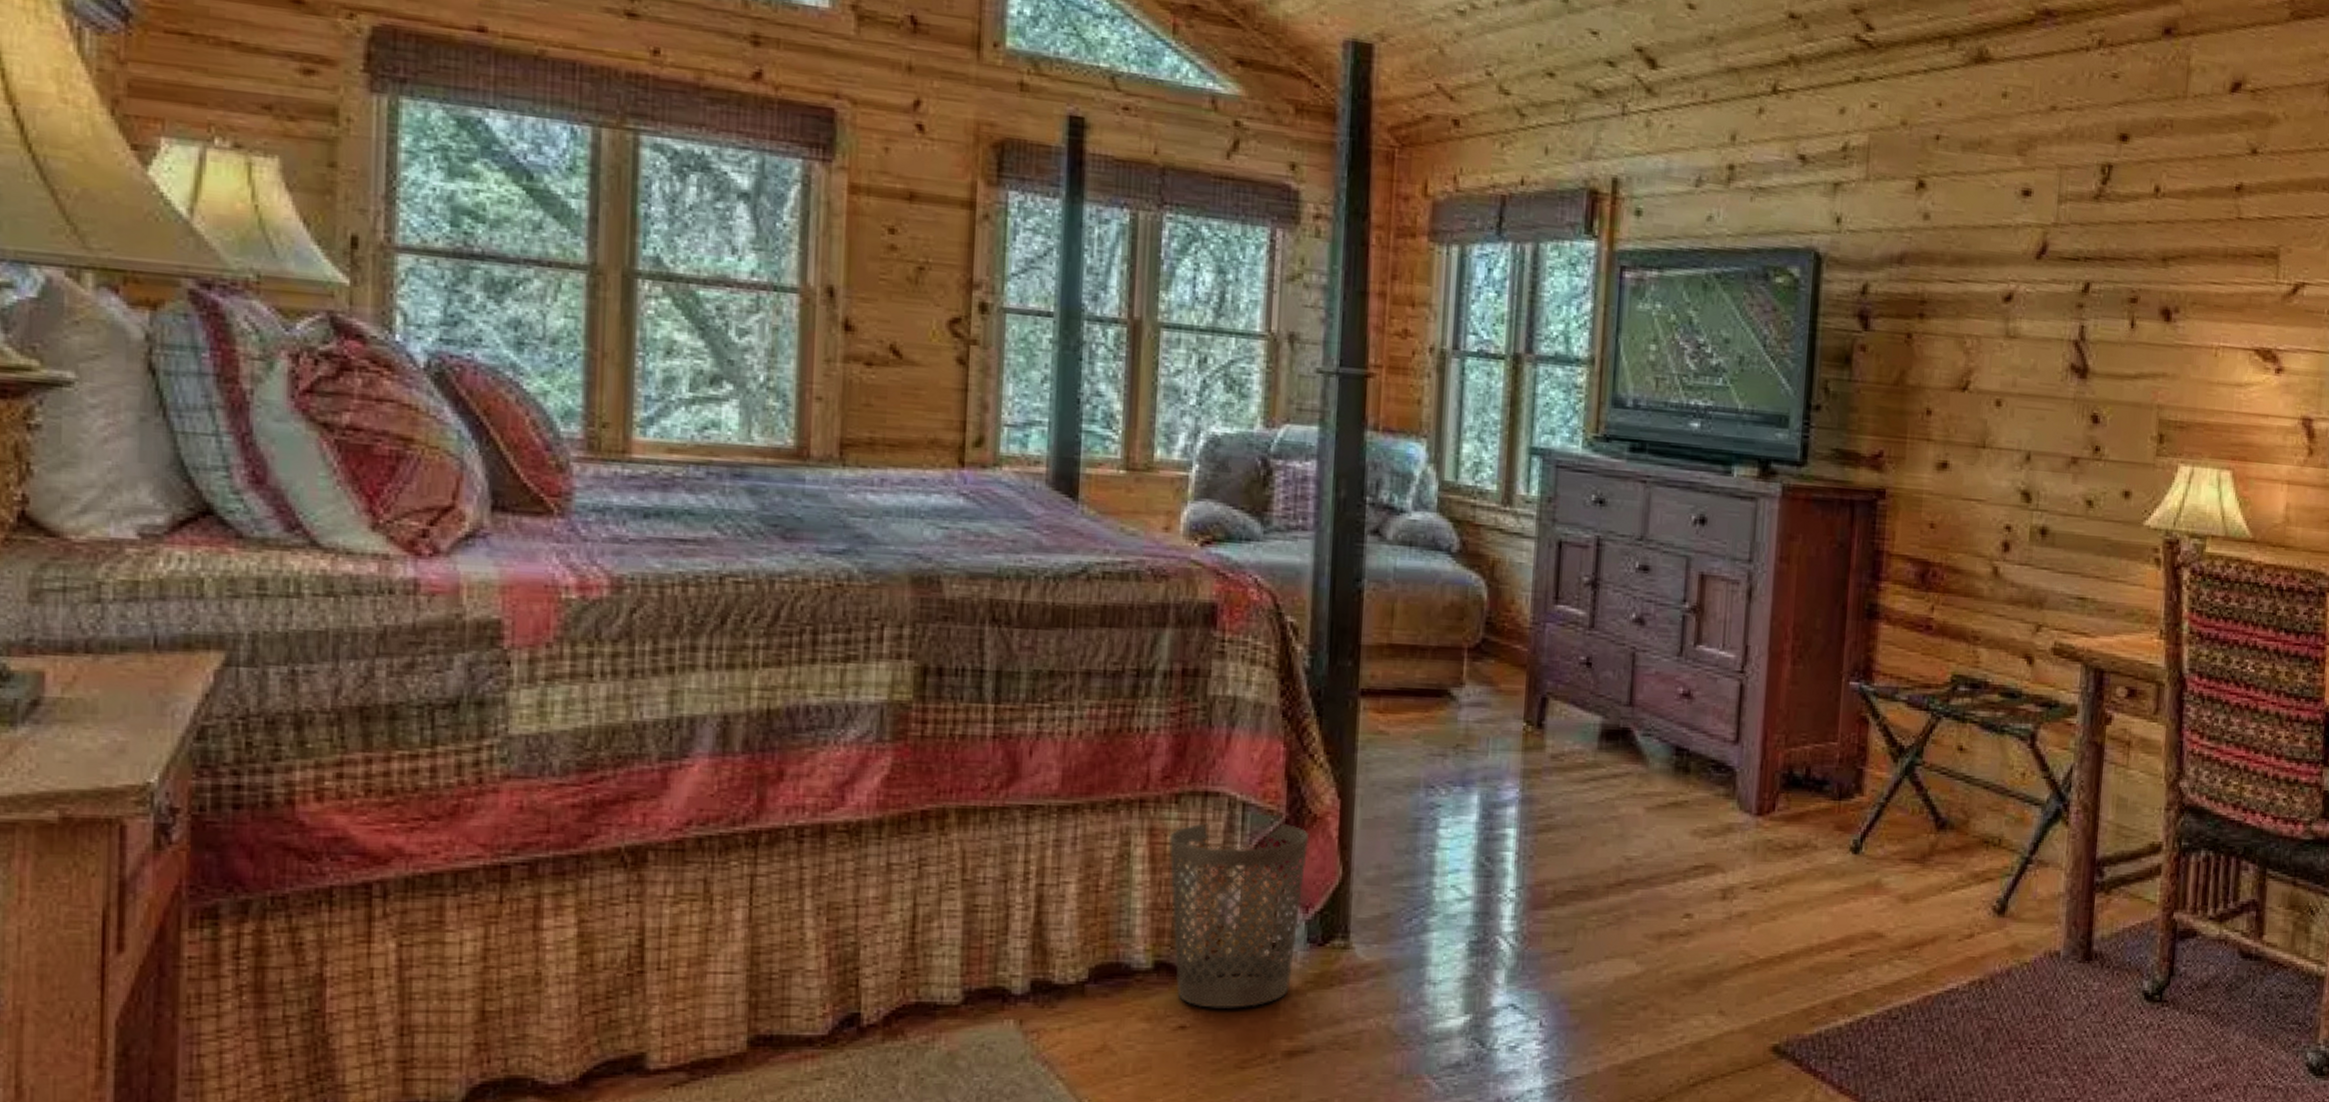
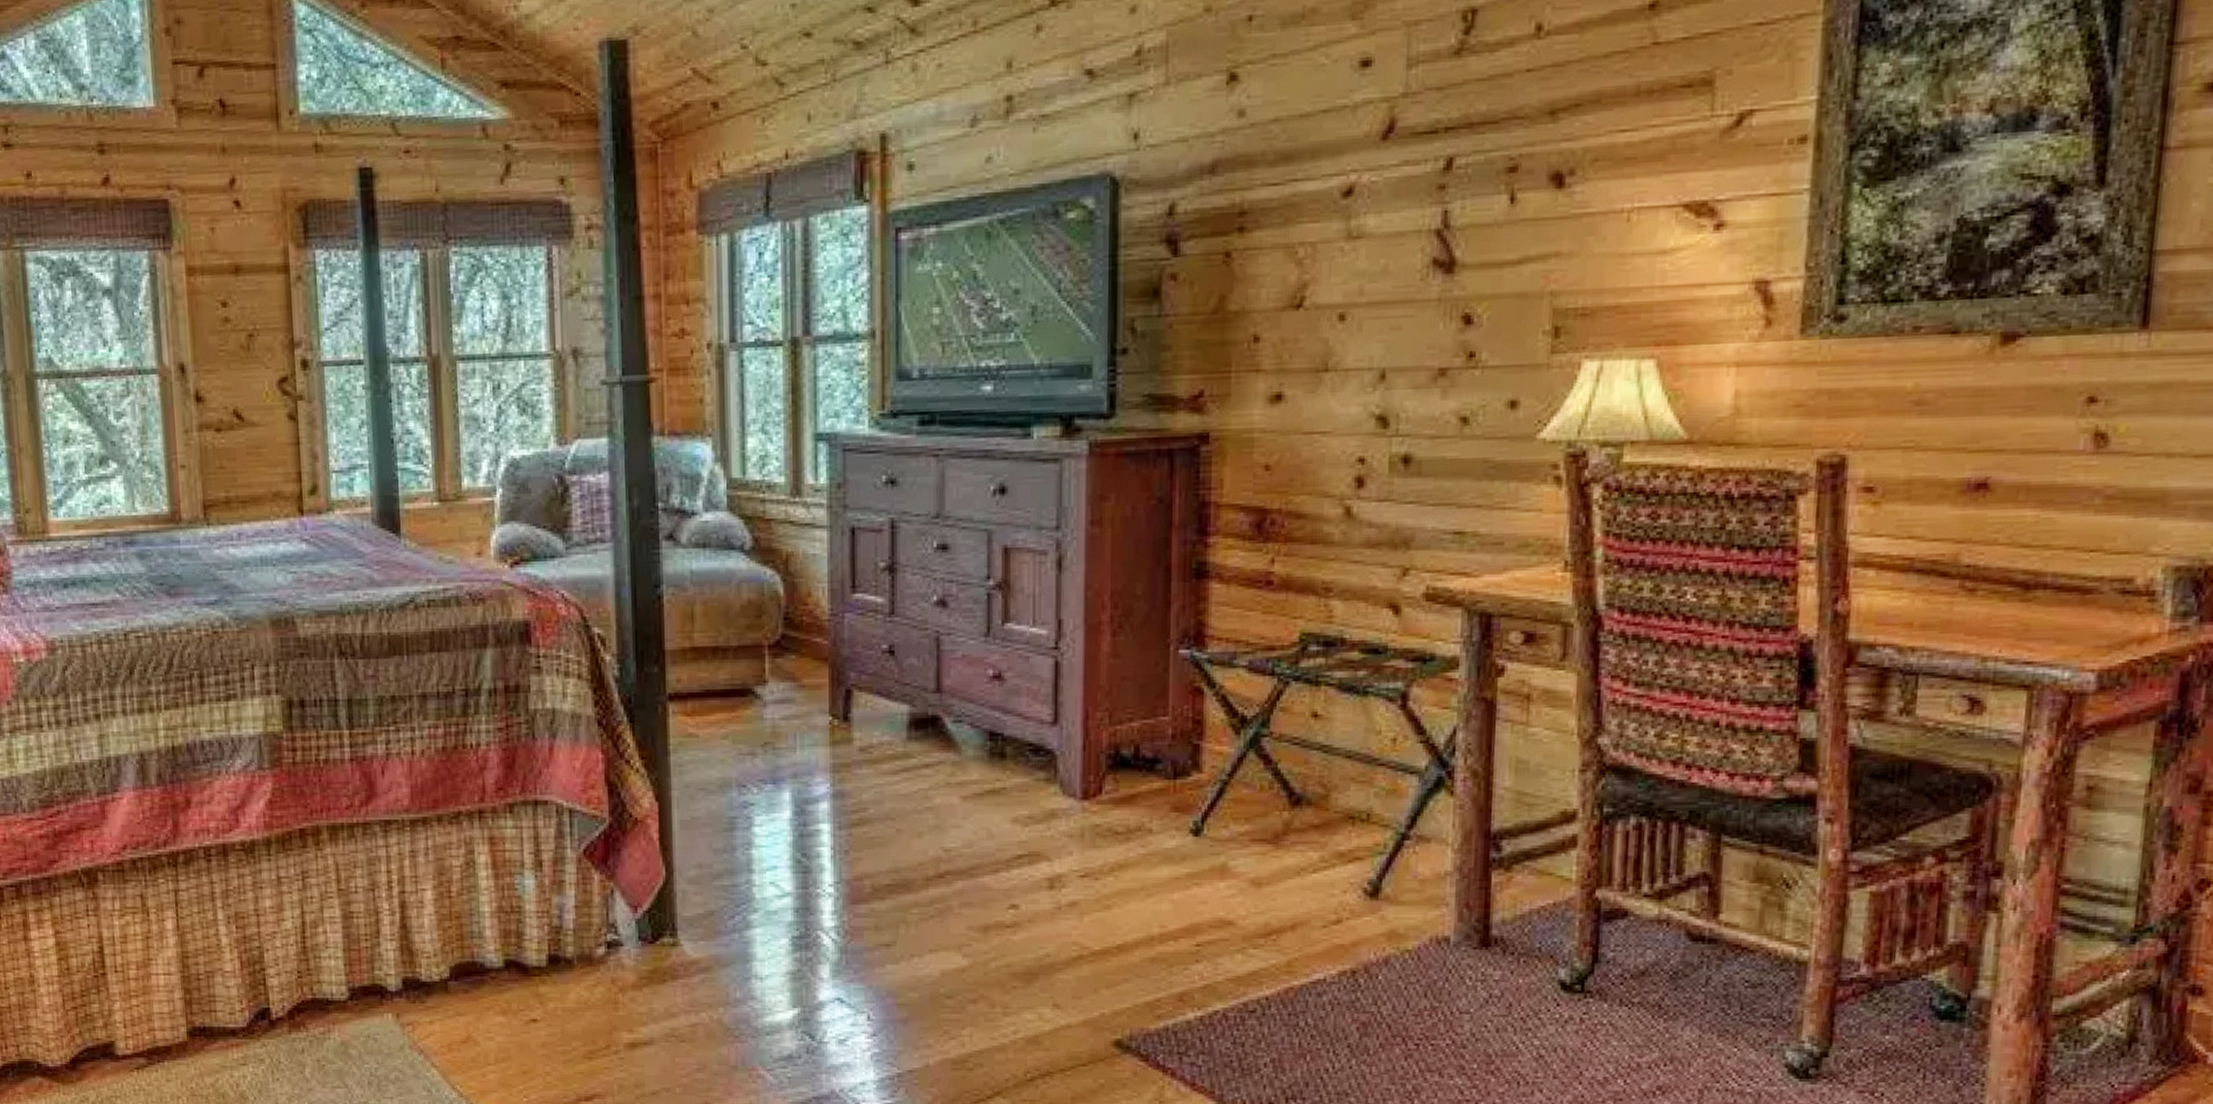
wastebasket: present [1168,823,1309,1008] -> none [507,827,632,1003]

